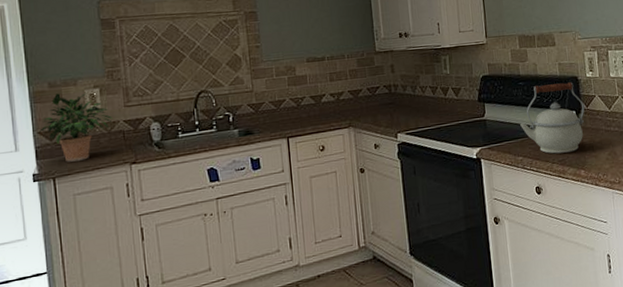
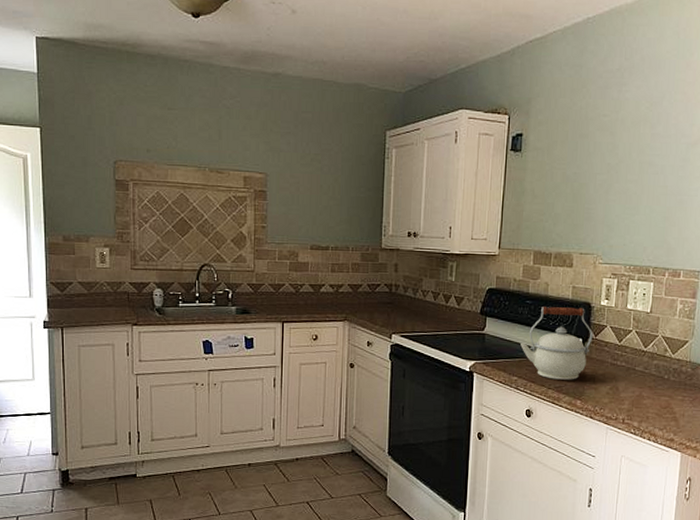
potted plant: present [39,93,113,162] -> none [52,247,119,315]

